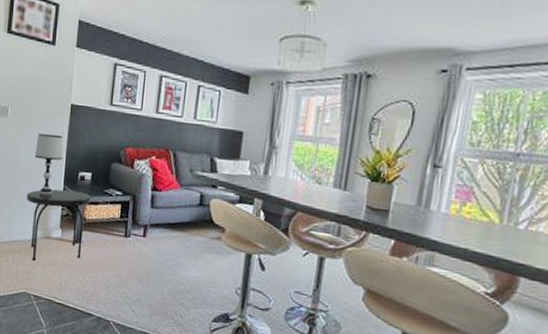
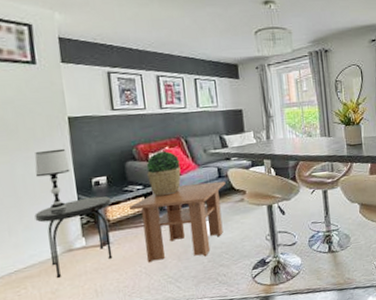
coffee table: none [106,203,206,288] -> present [129,181,226,263]
potted plant: none [128,160,163,210] -> present [146,151,181,197]

